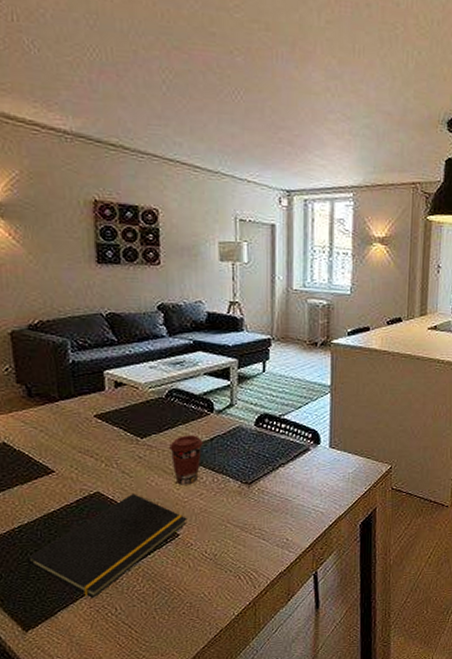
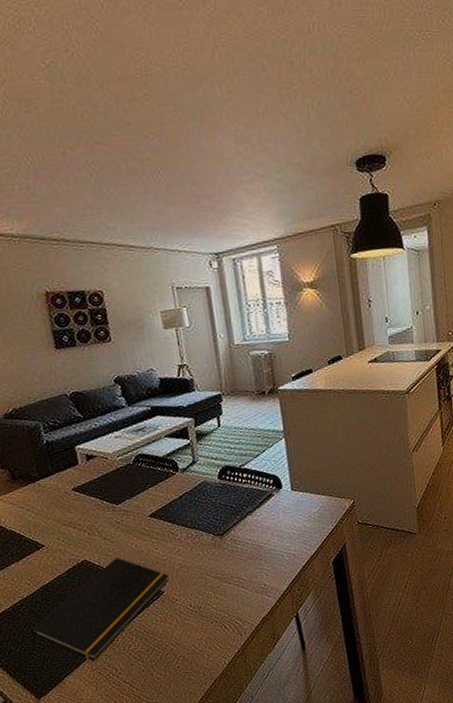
coffee cup: present [169,435,203,485] -> none [143,495,174,545]

